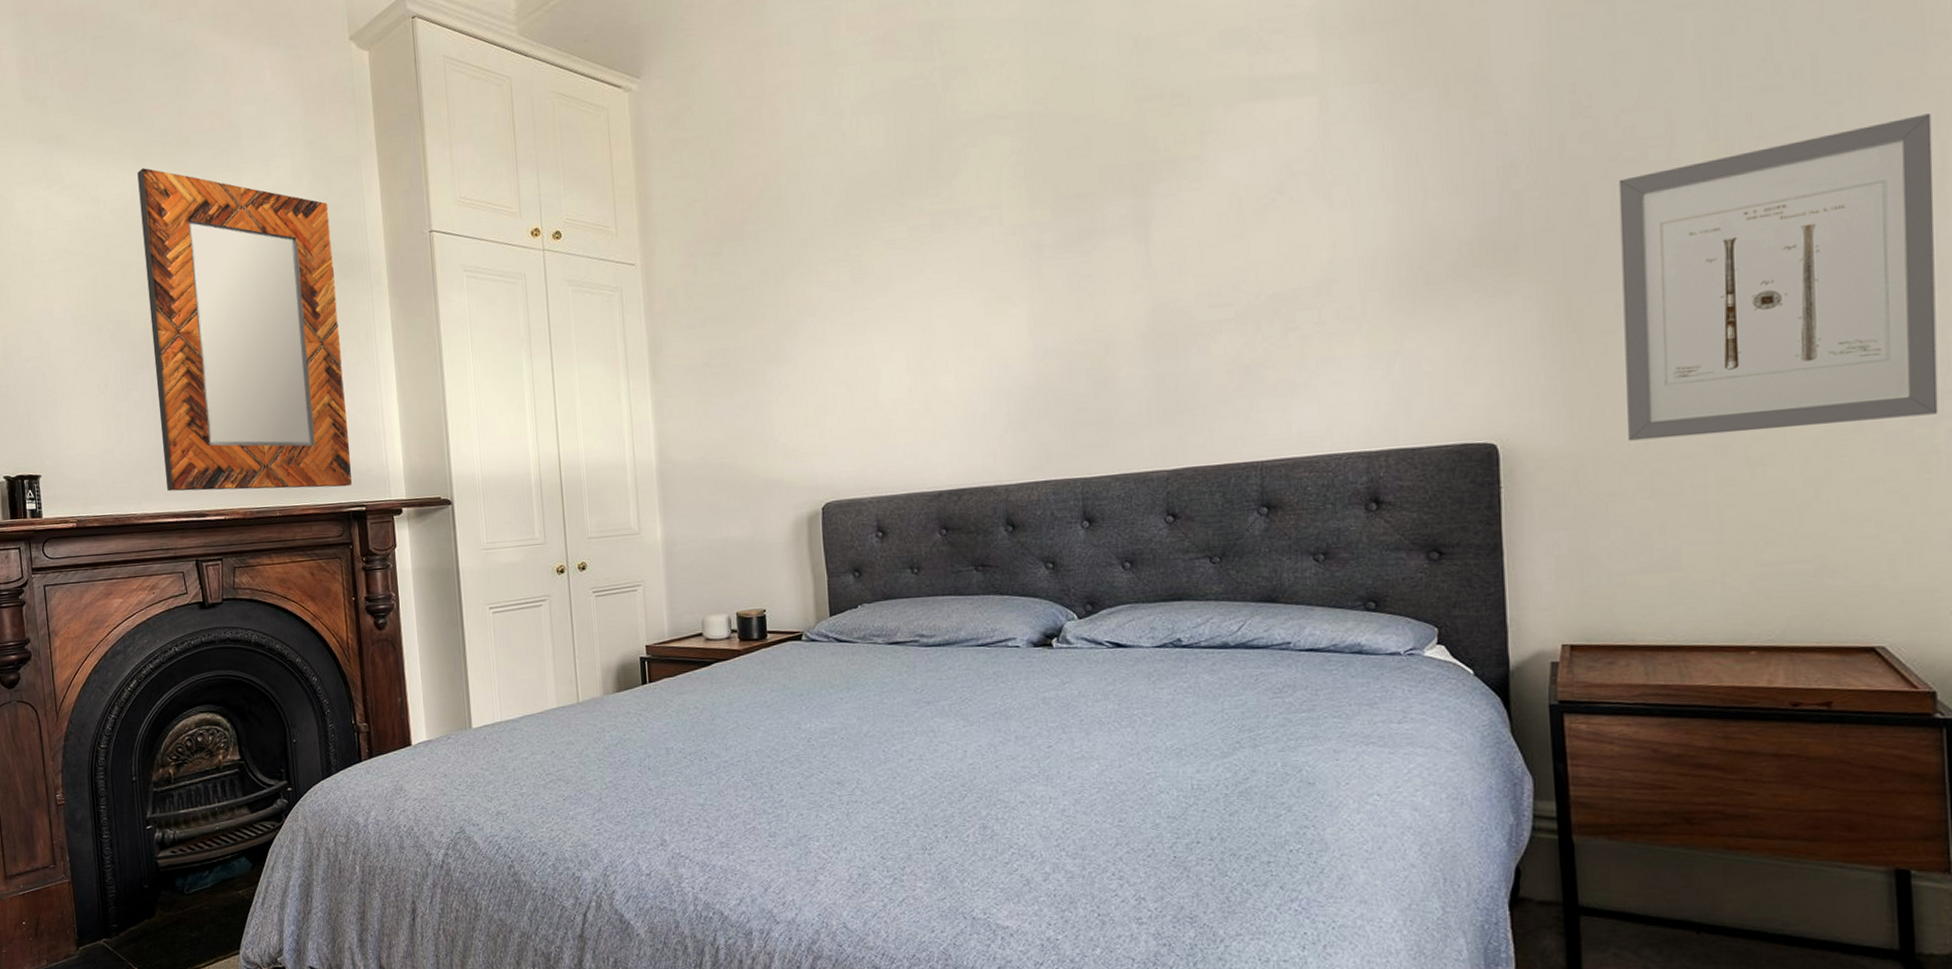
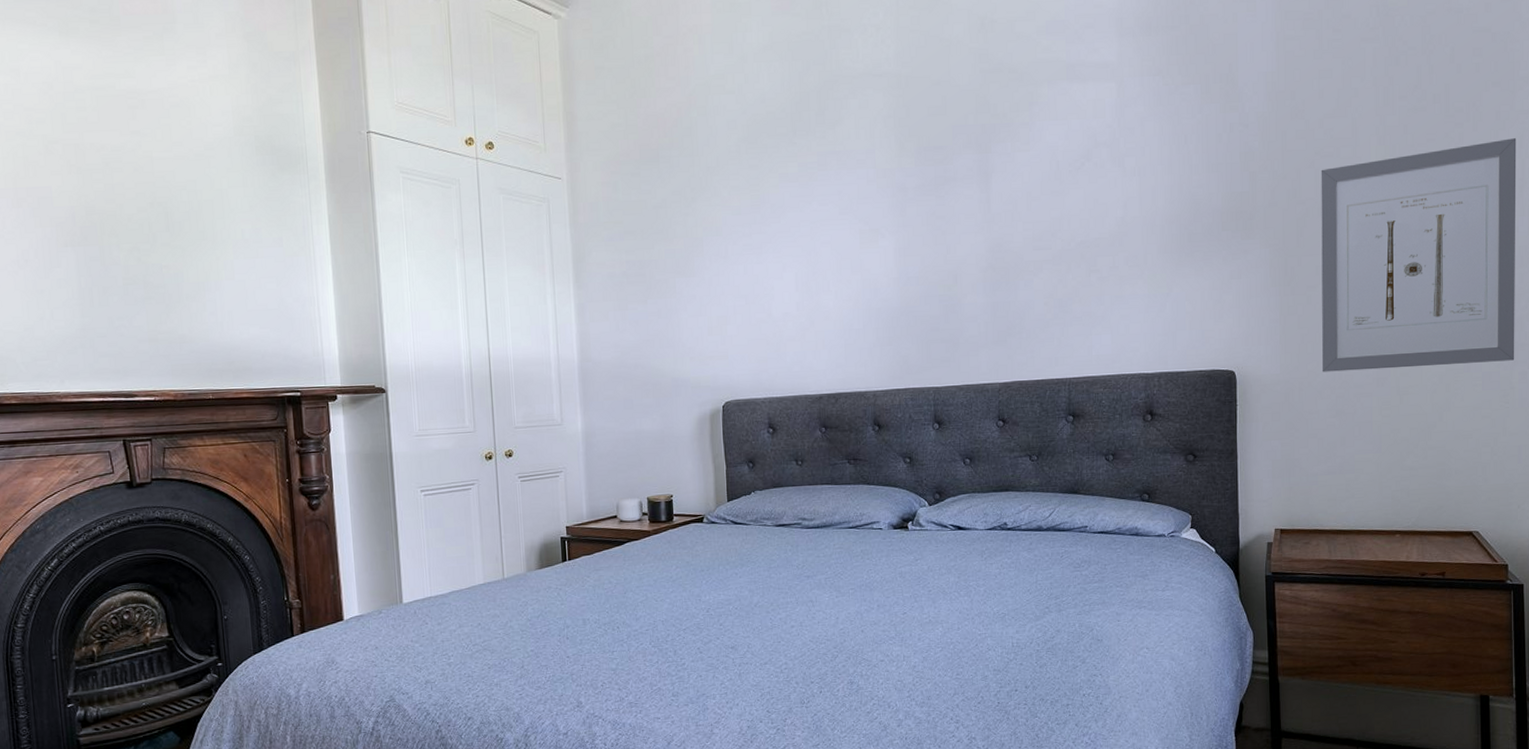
home mirror: present [137,168,352,492] -> none [62,44,287,373]

